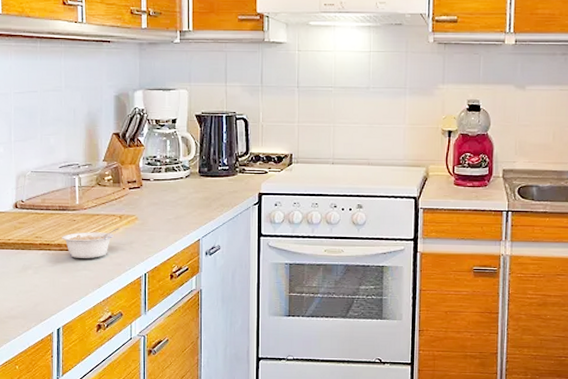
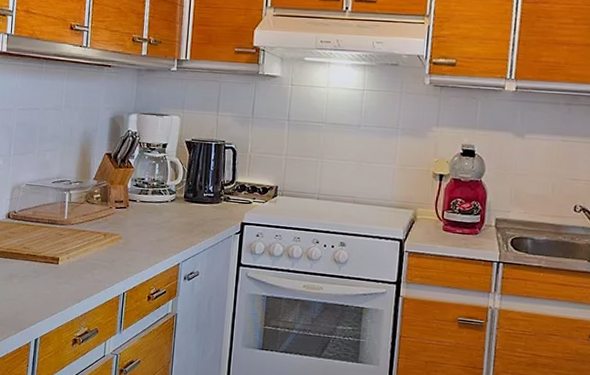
legume: present [62,228,119,258] -> none [48,245,103,273]

